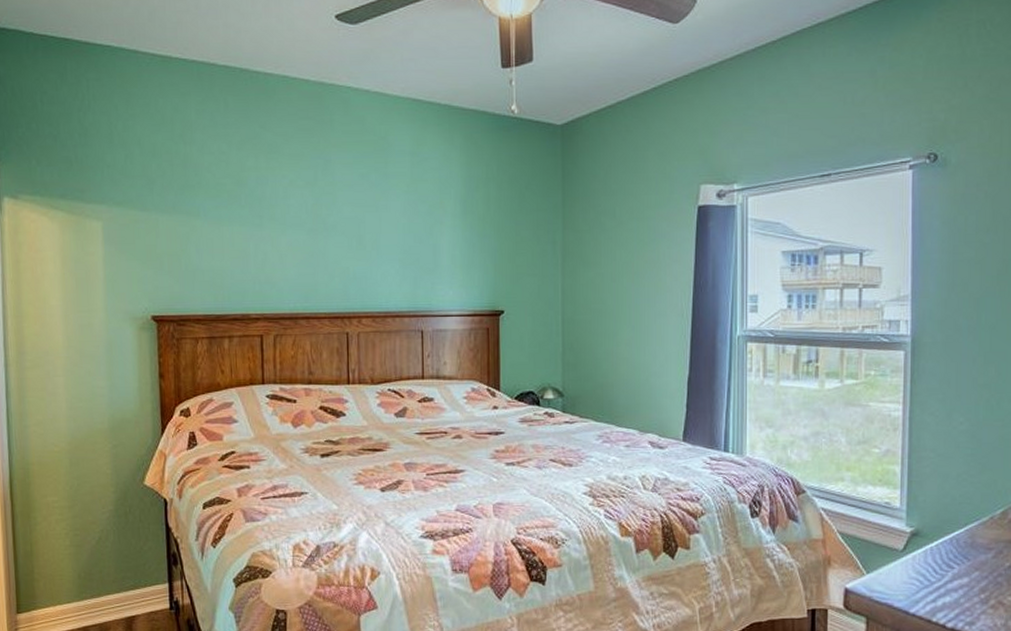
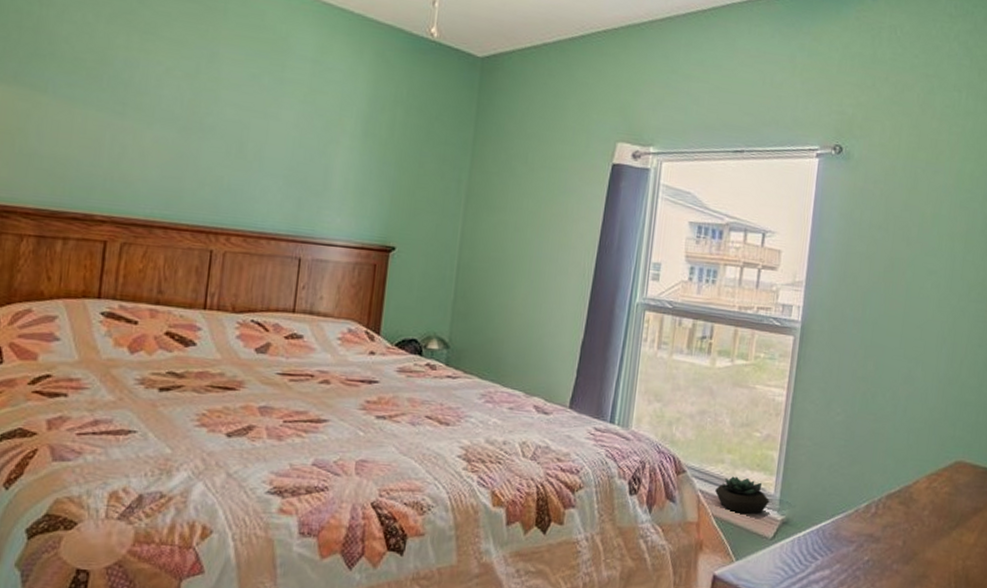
succulent plant: none [837,493,896,528] -> present [714,476,770,514]

